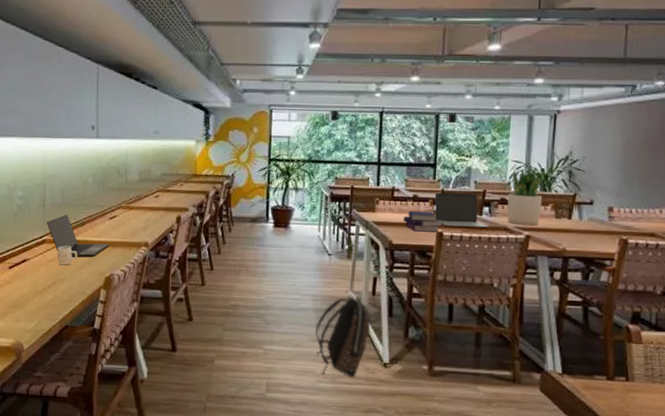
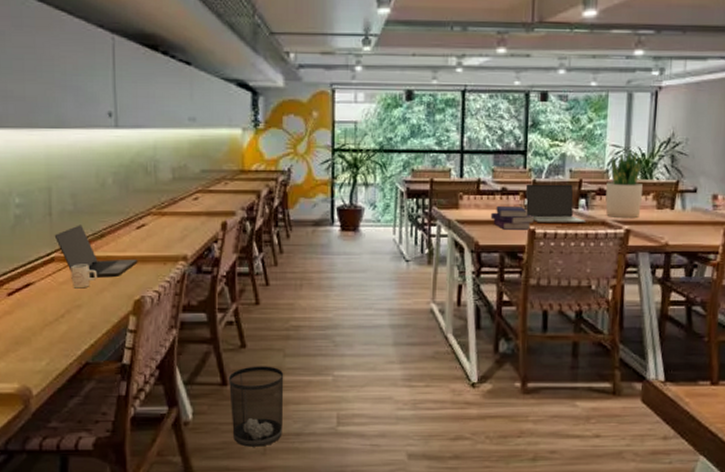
waste bin: none [177,336,223,405] -> present [228,366,284,447]
backpack: present [314,293,371,376] -> none [392,305,457,401]

